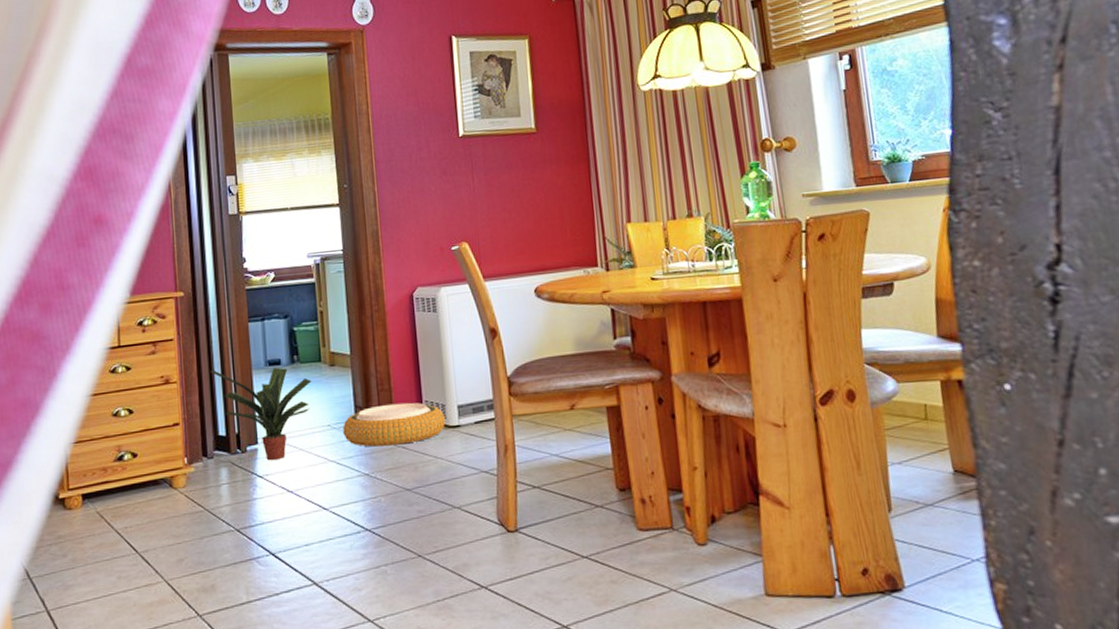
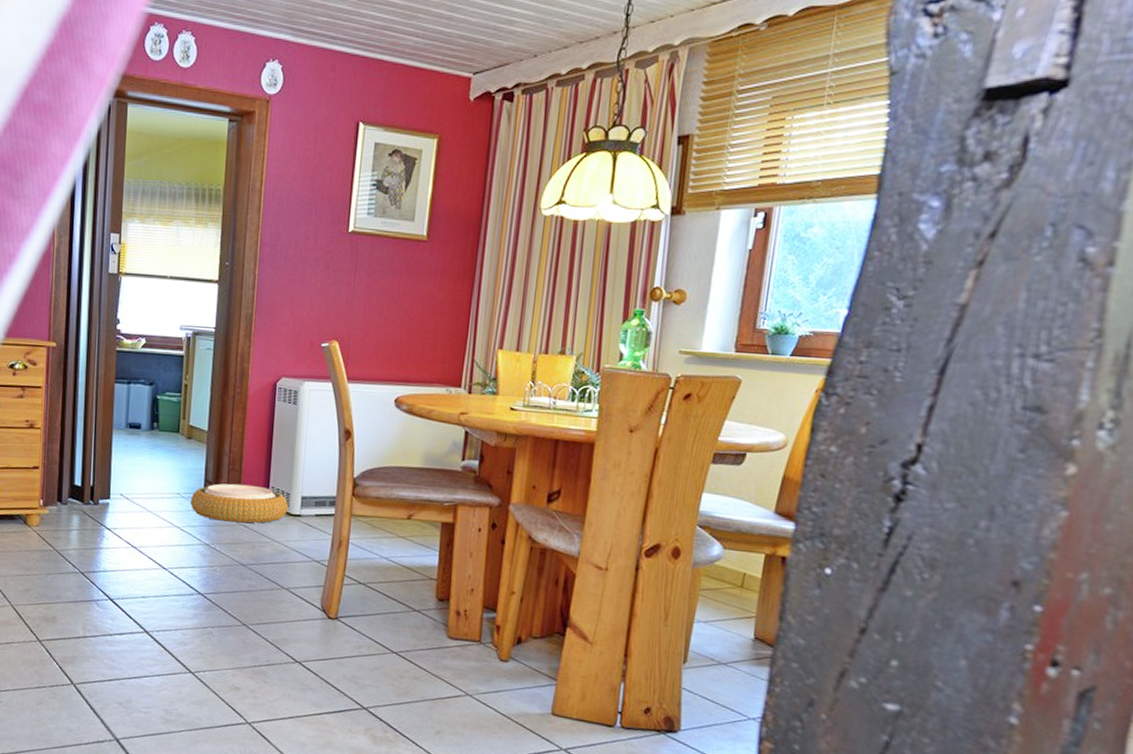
potted plant: present [210,367,312,461] -> none [73,423,168,517]

